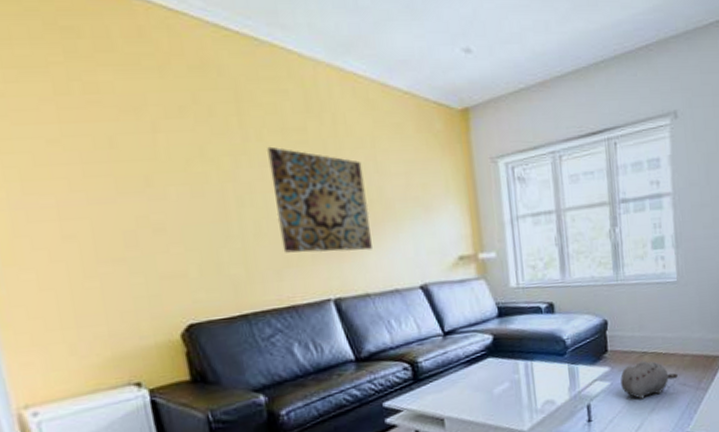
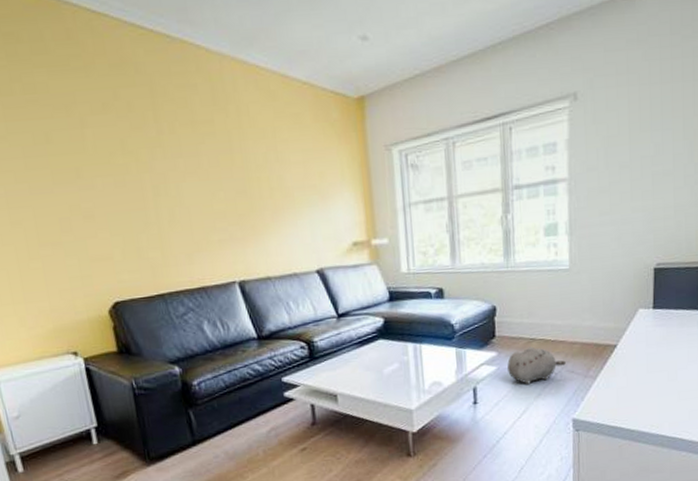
wall art: present [267,146,372,253] -> none [179,138,273,239]

